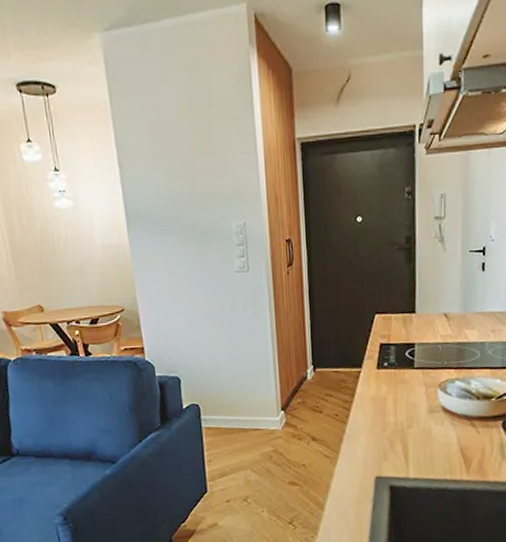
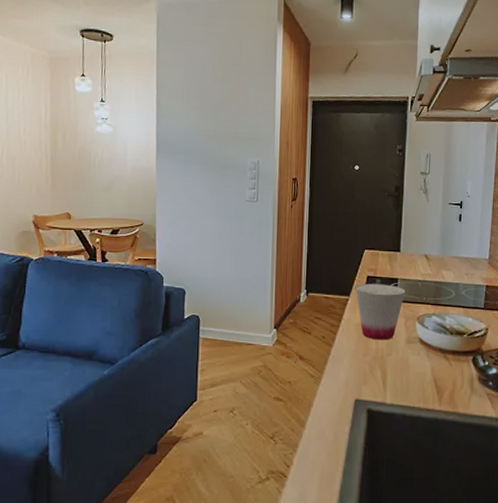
cup: none [368,350,425,413] -> present [356,283,406,340]

